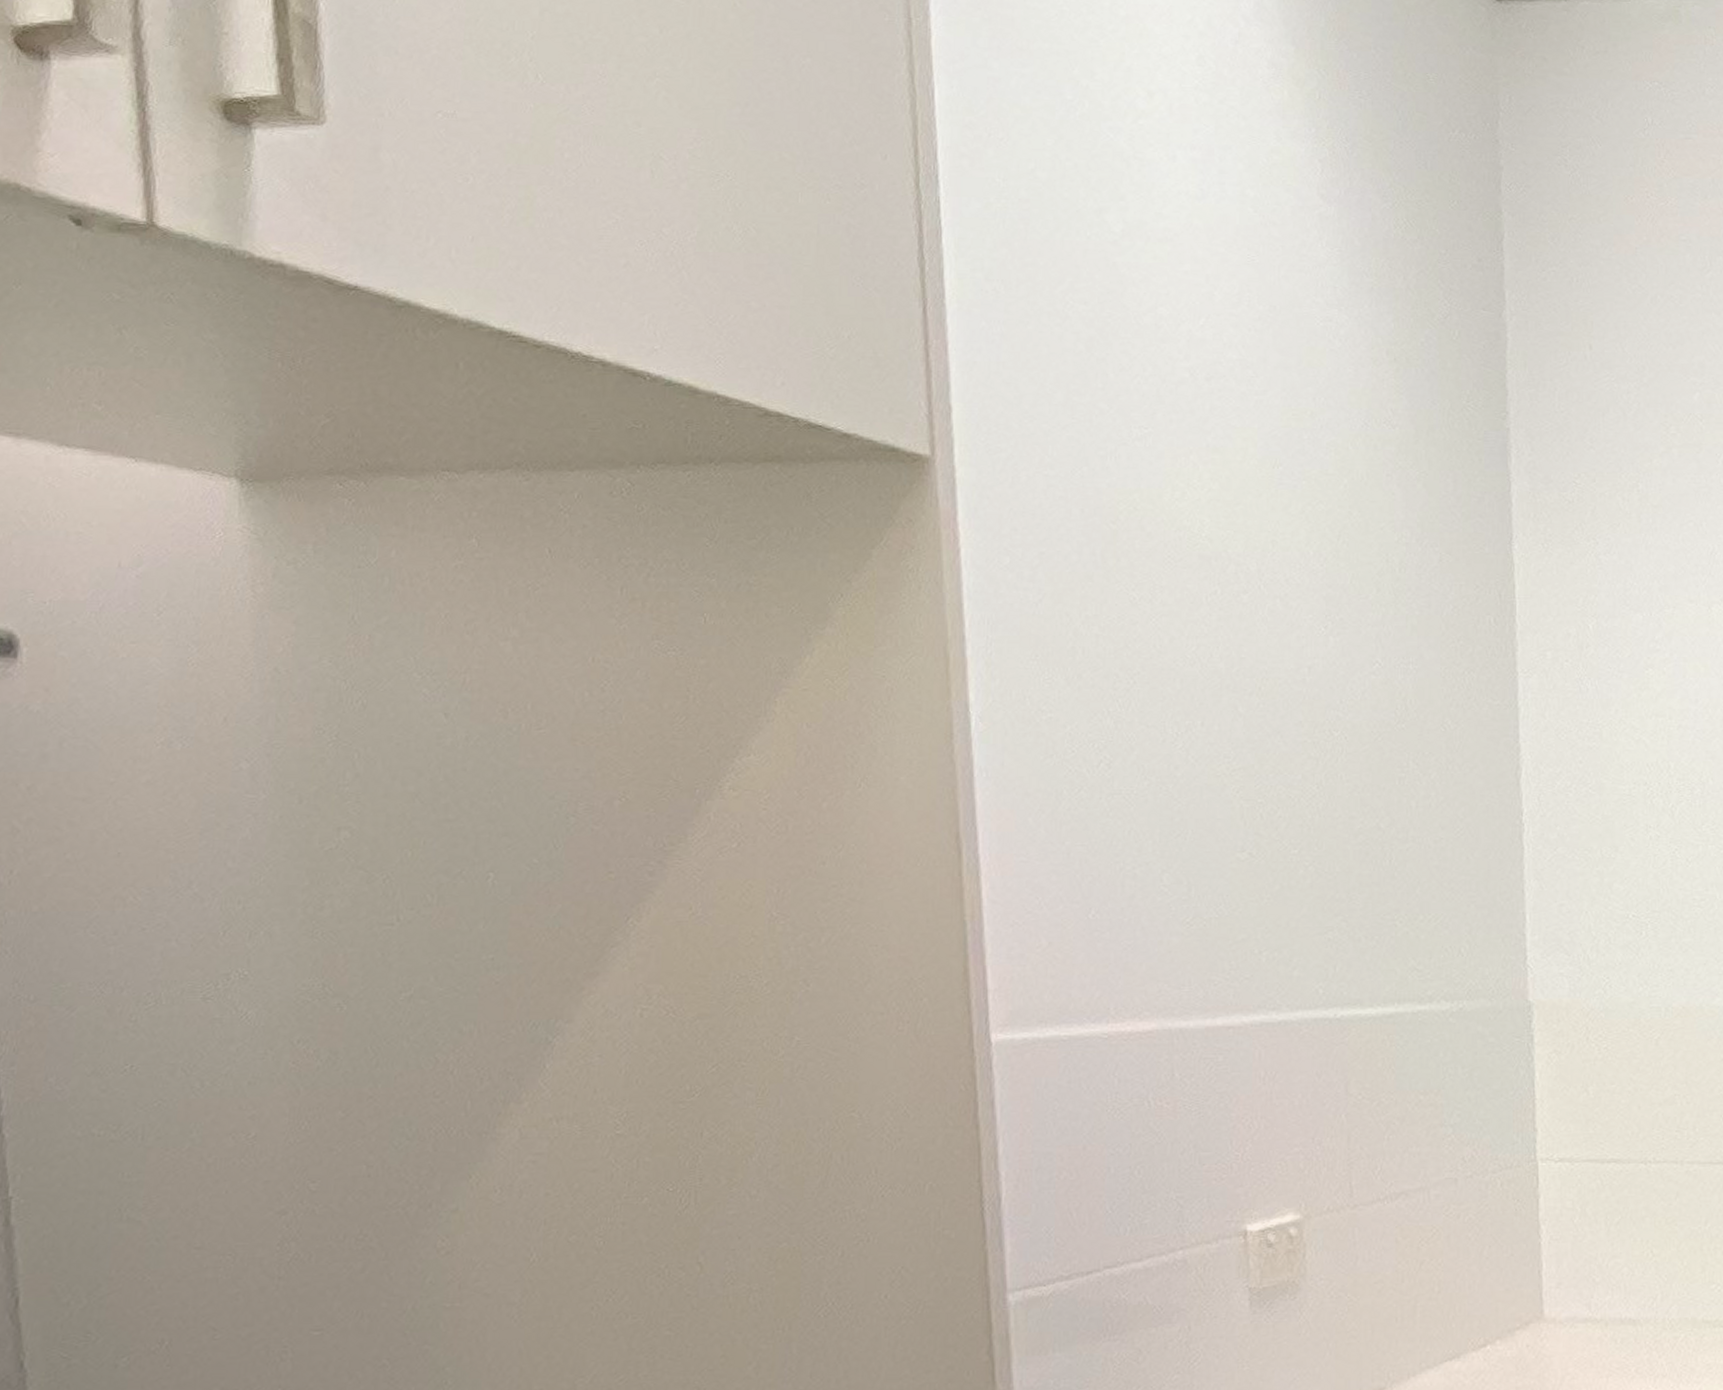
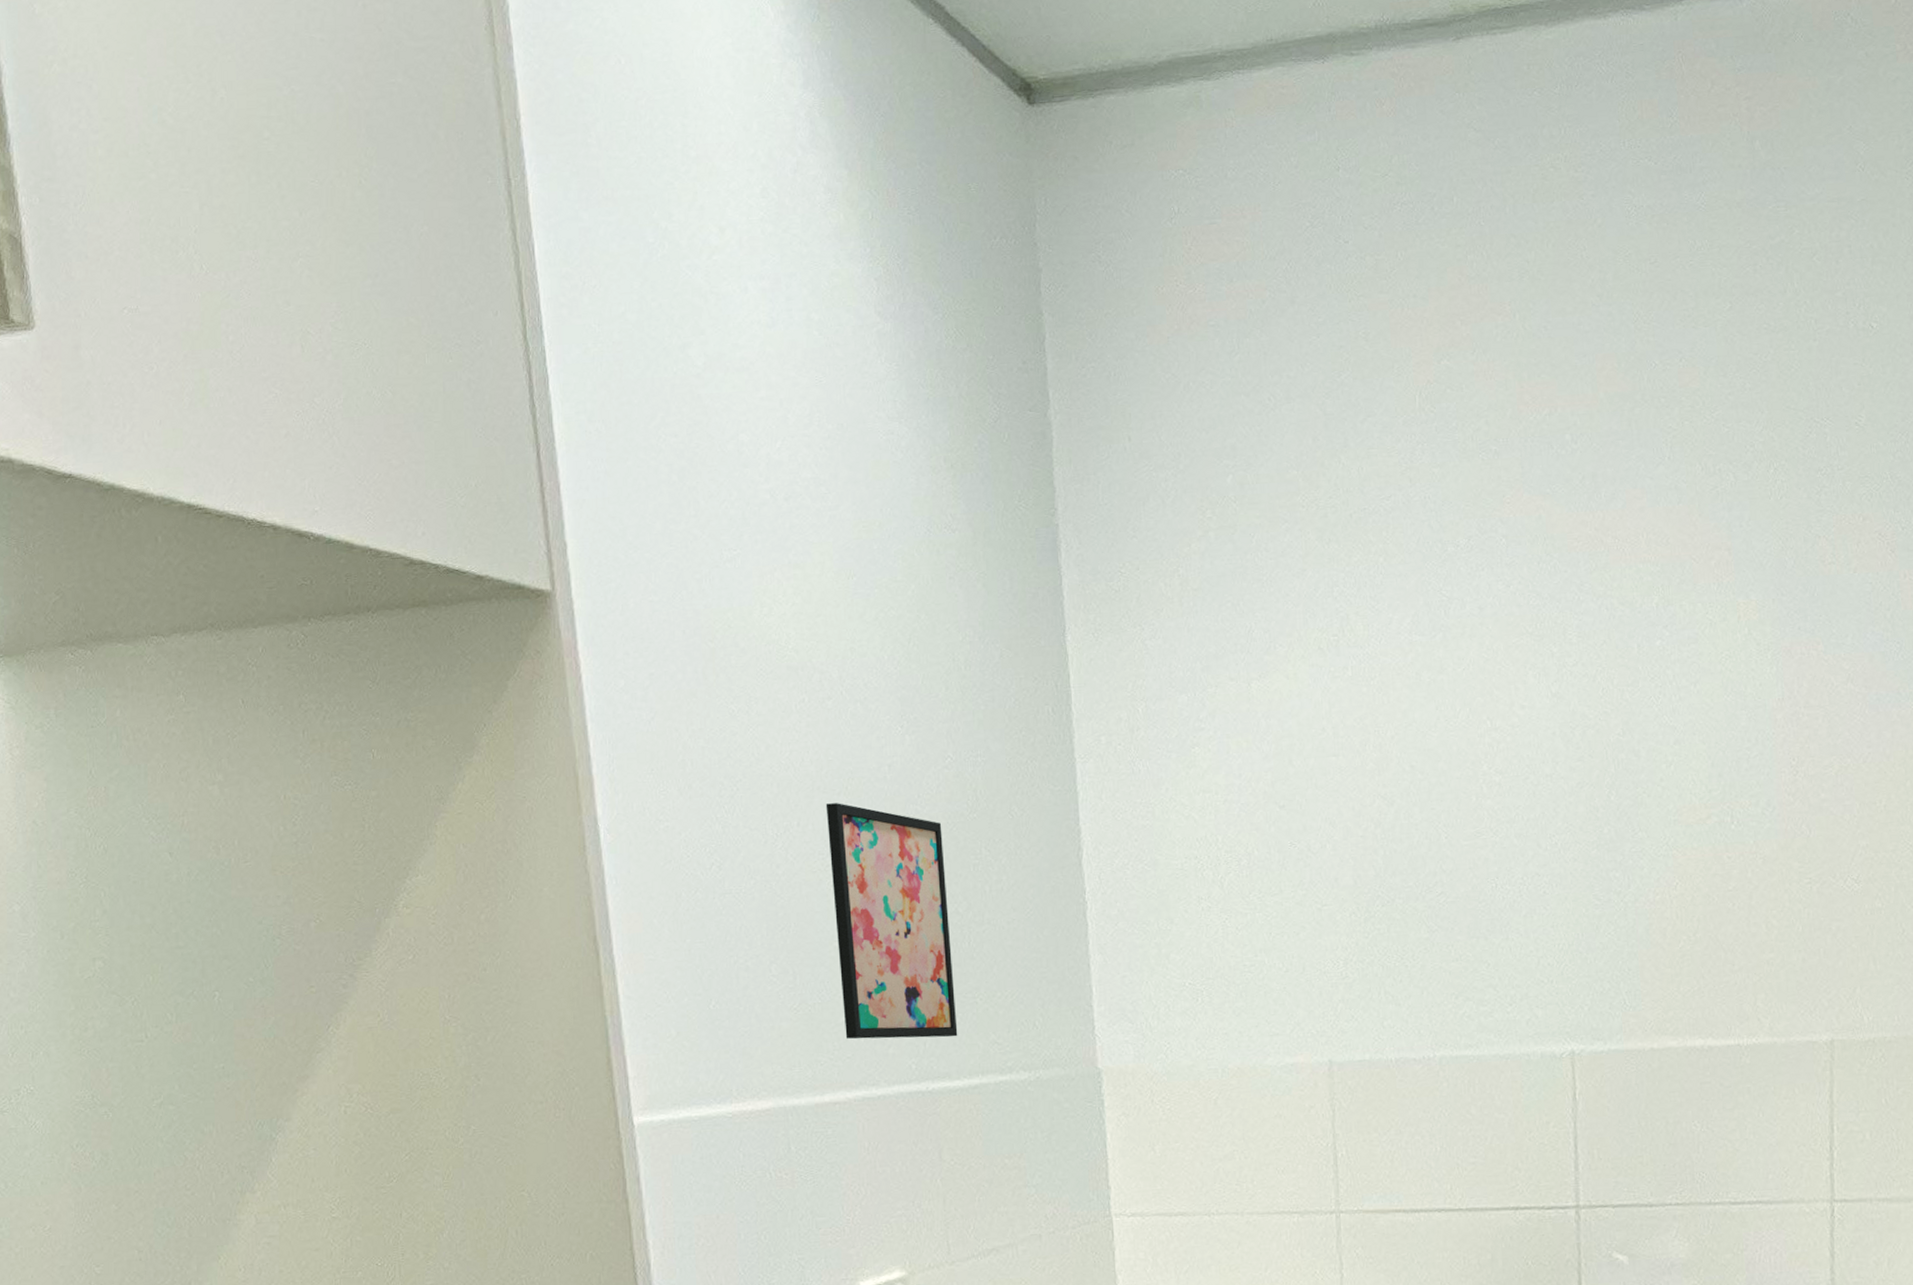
wall art: none [1235,704,1373,961] -> present [825,803,958,1039]

